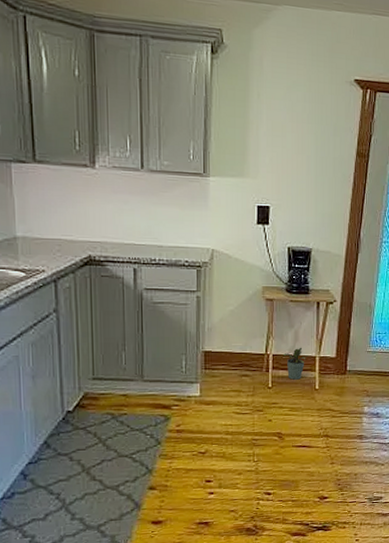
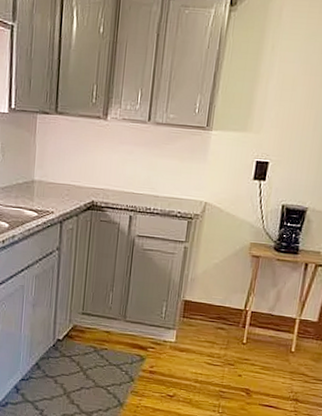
potted plant: present [282,347,309,380] -> none [261,307,289,340]

